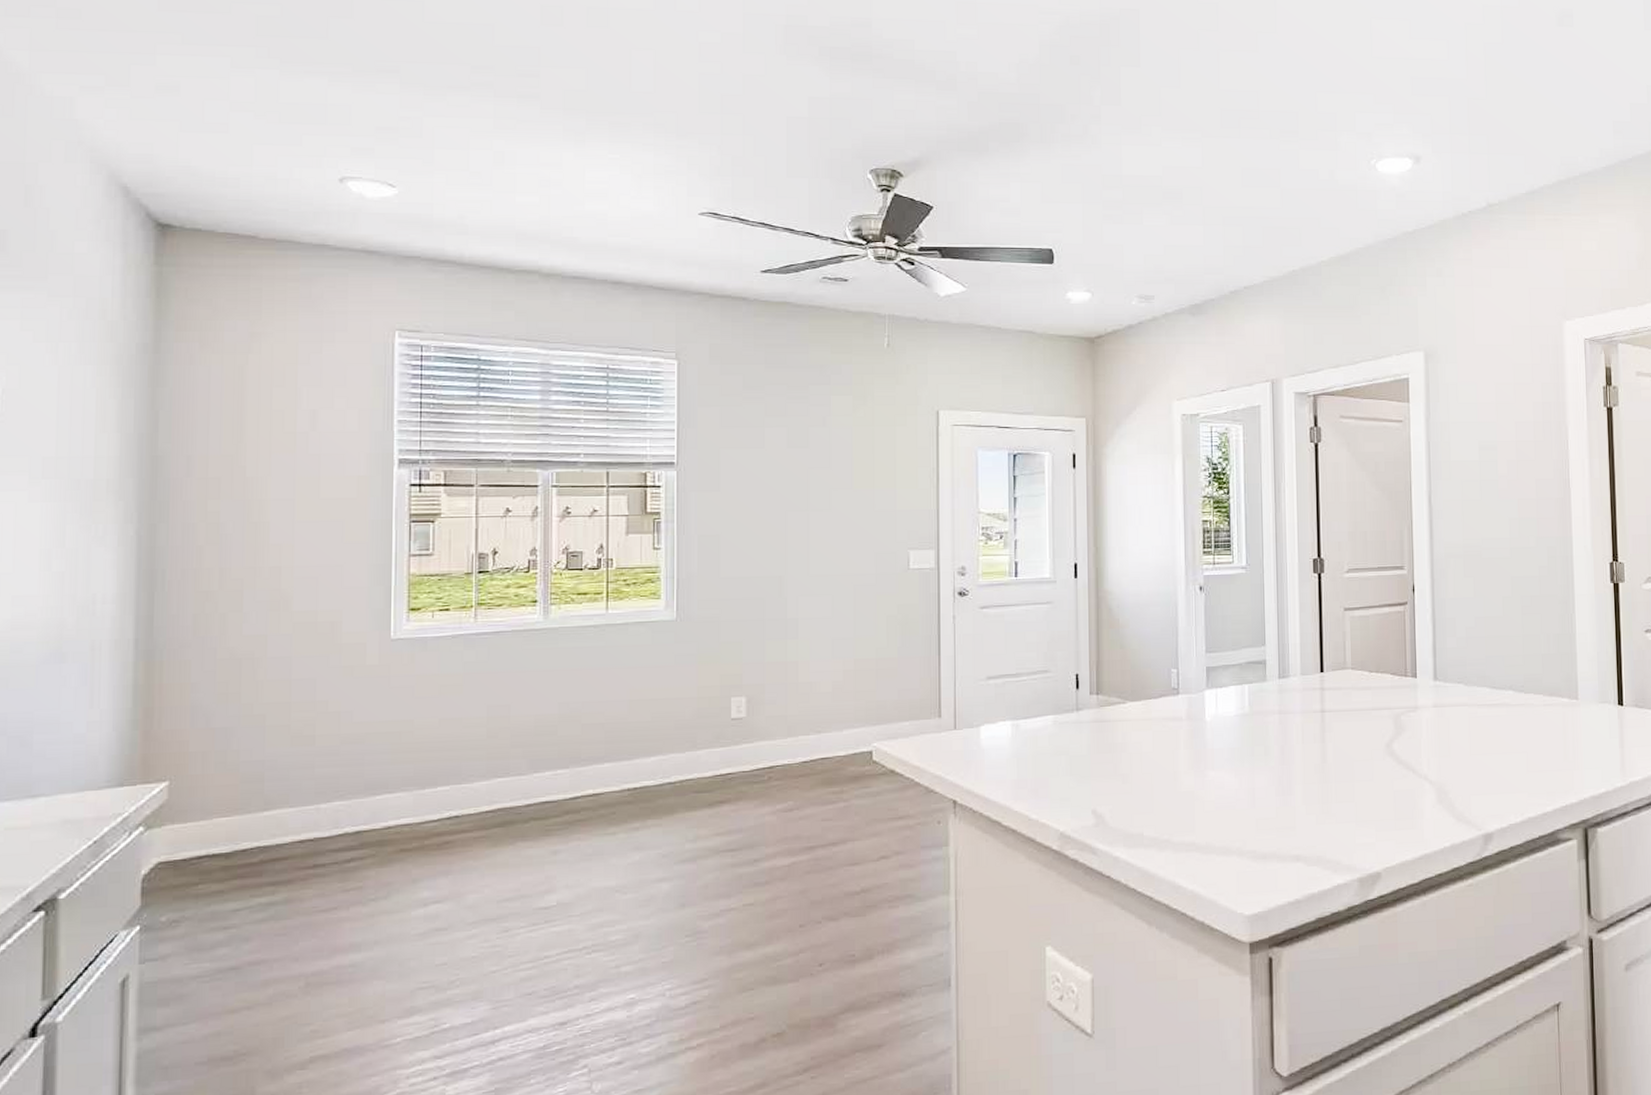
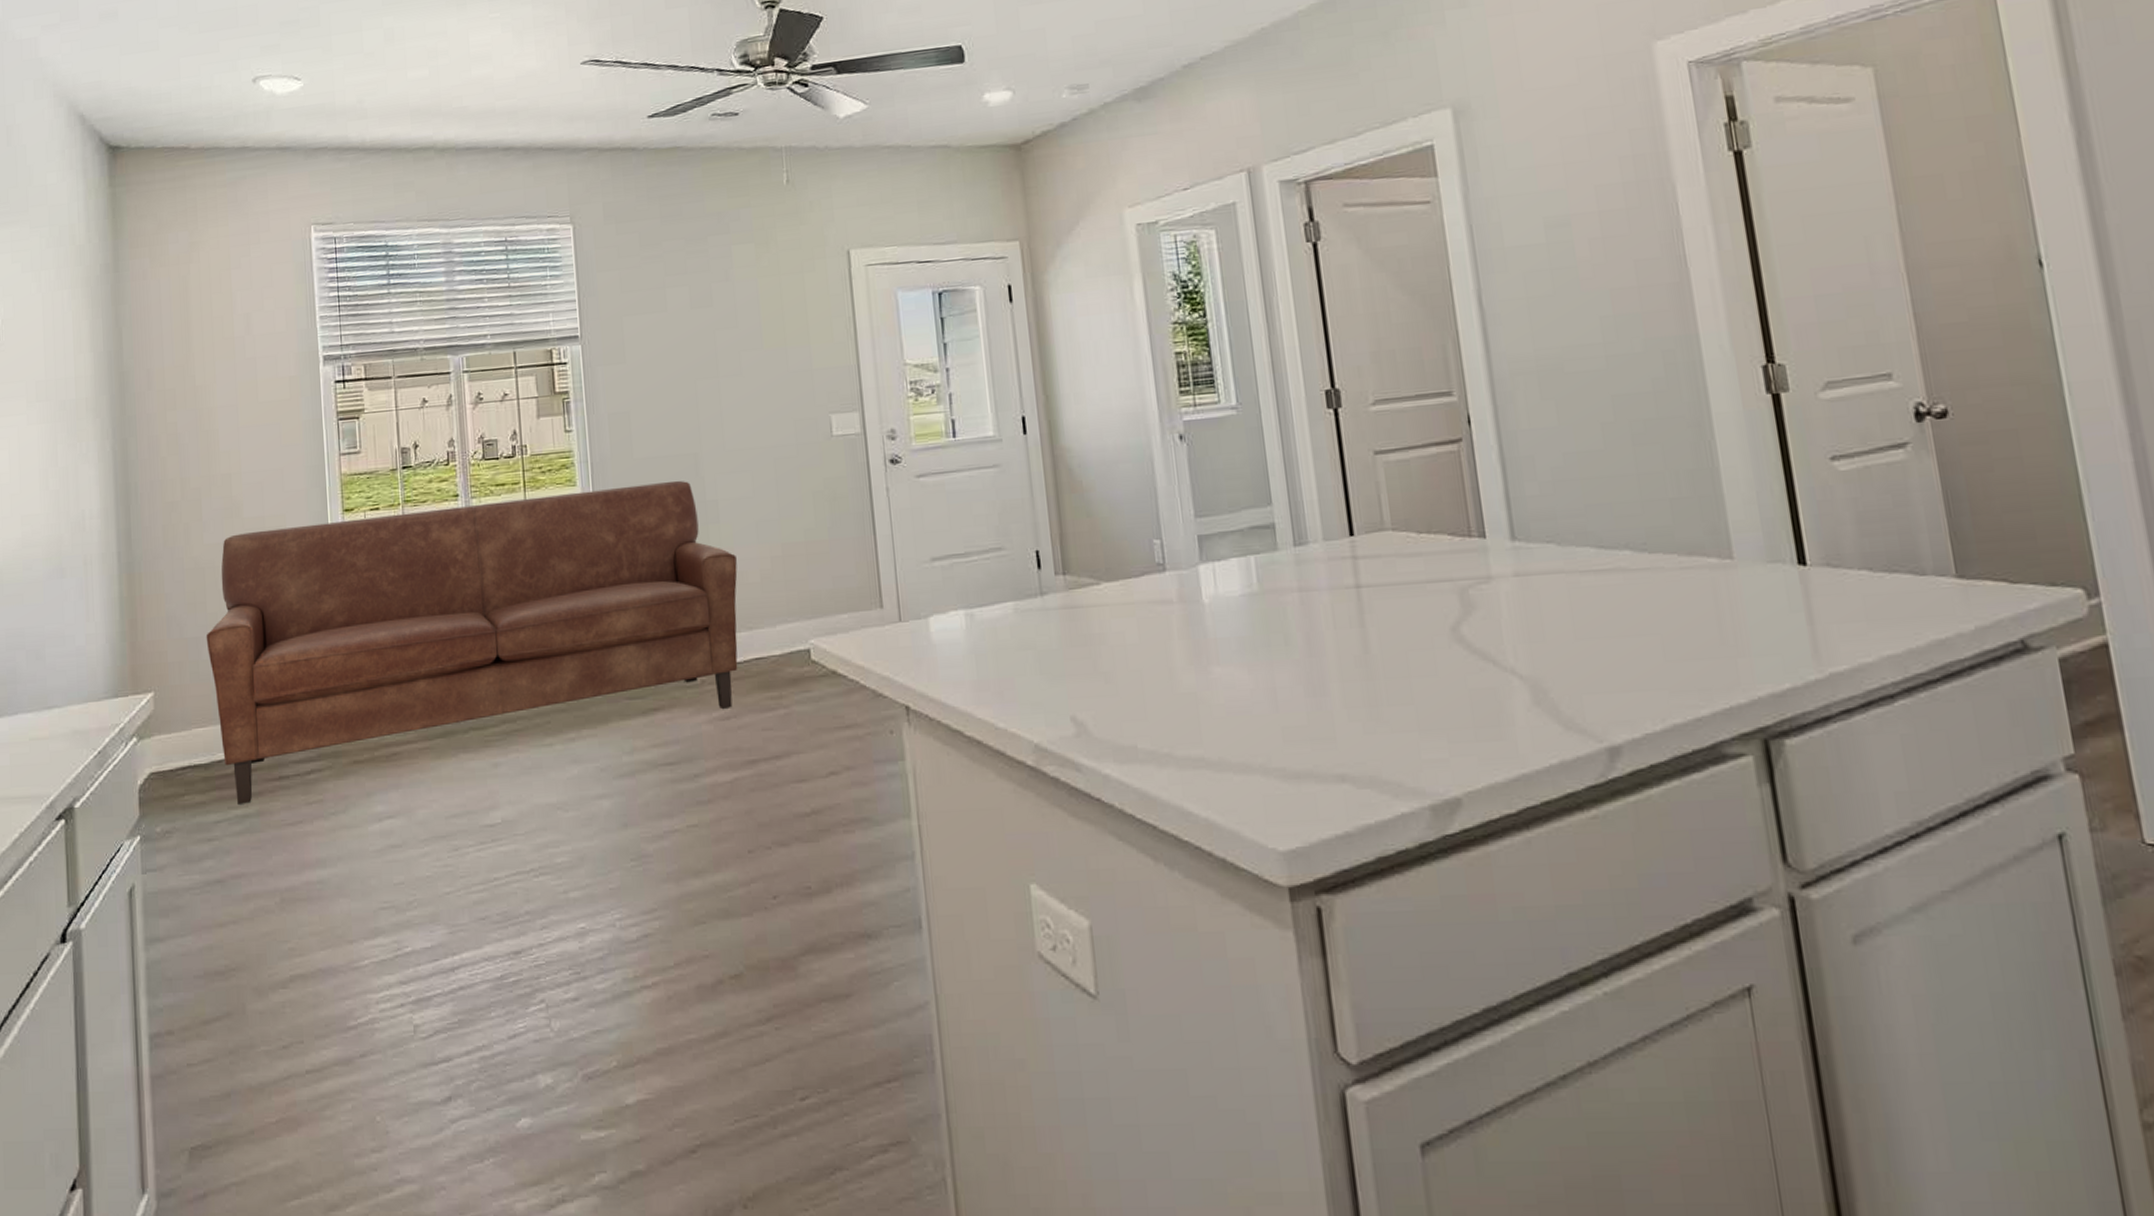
sofa: none [237,599,811,892] -> present [206,480,738,804]

